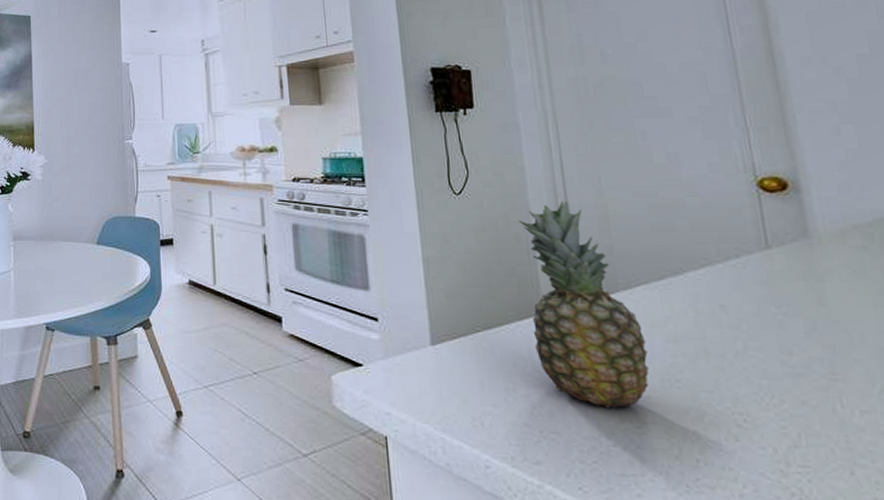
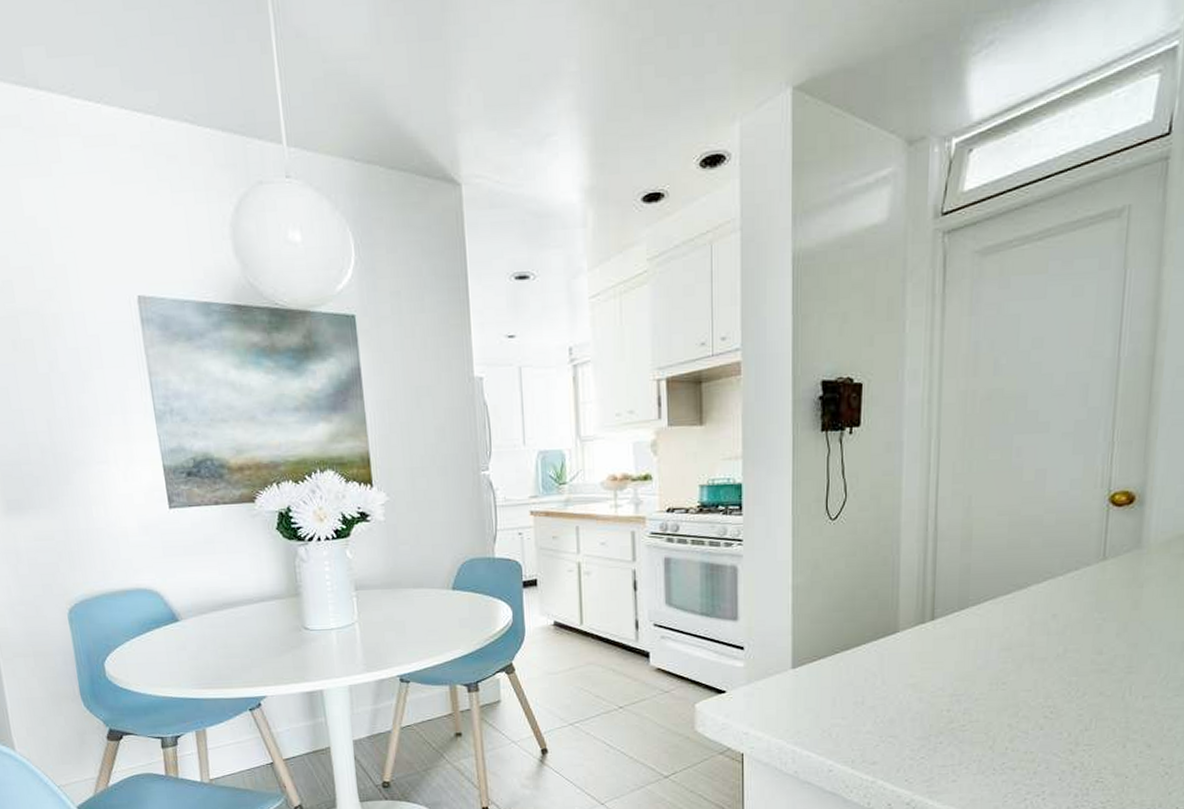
fruit: present [519,201,649,409] -> none [886,522,984,712]

